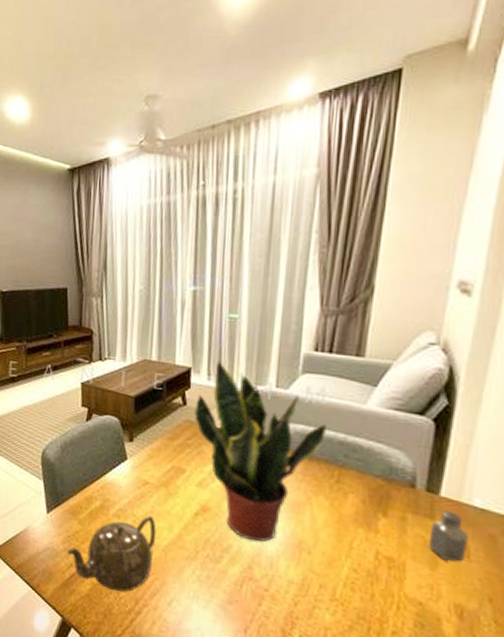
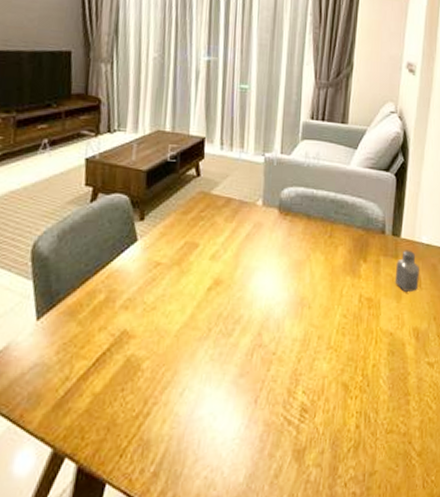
teapot: present [67,515,157,592] -> none [62,299,168,396]
potted plant: present [194,360,326,542] -> none [208,130,321,307]

